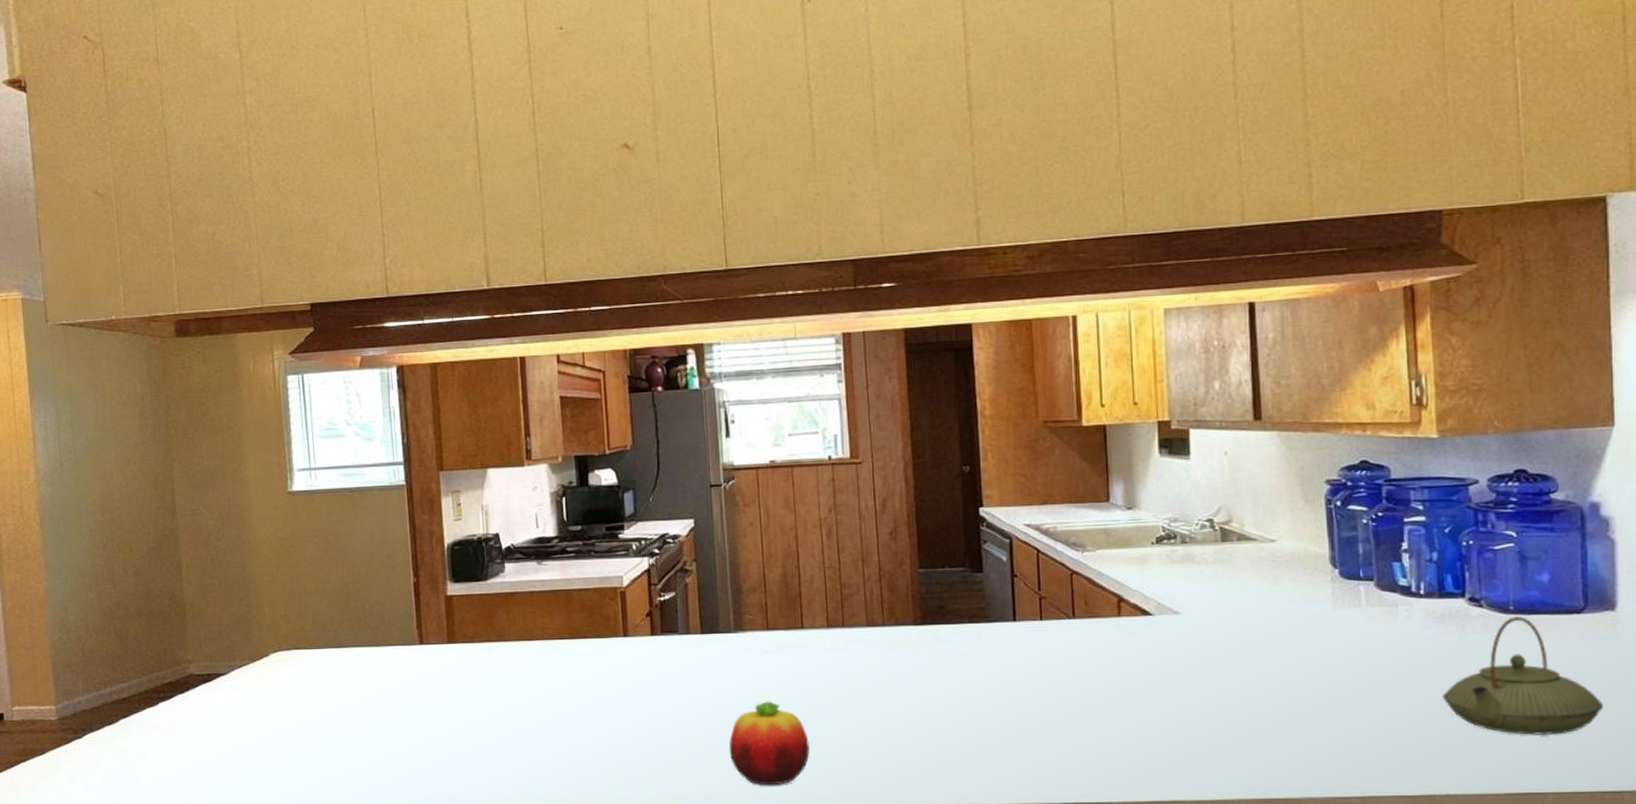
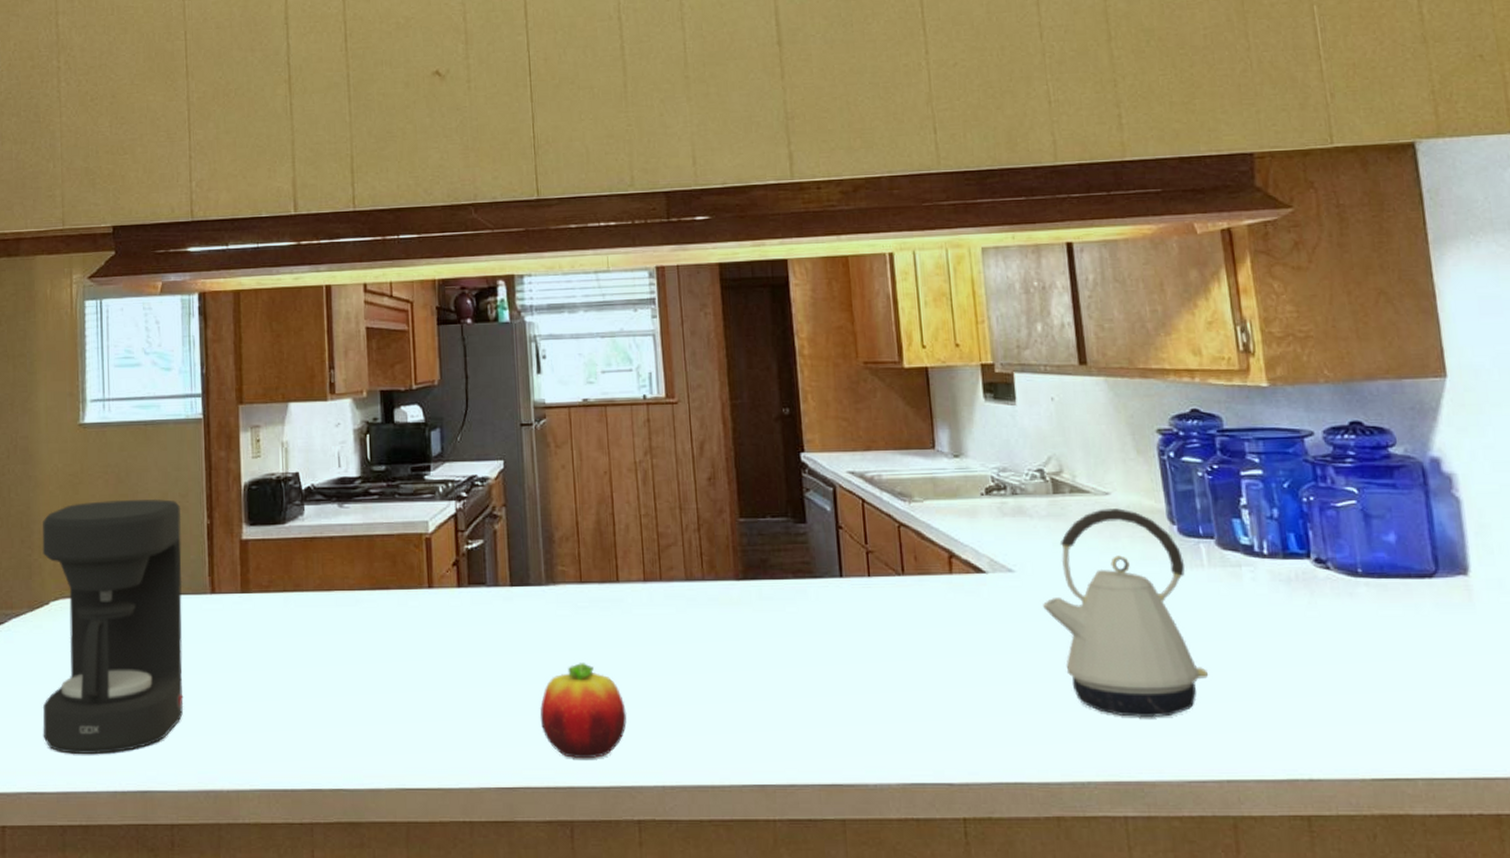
coffee maker: none [258,559,399,787] -> present [42,498,184,754]
kettle: none [1206,554,1359,743] -> present [1043,508,1209,718]
teapot: present [1443,616,1603,736] -> none [1296,580,1466,714]

